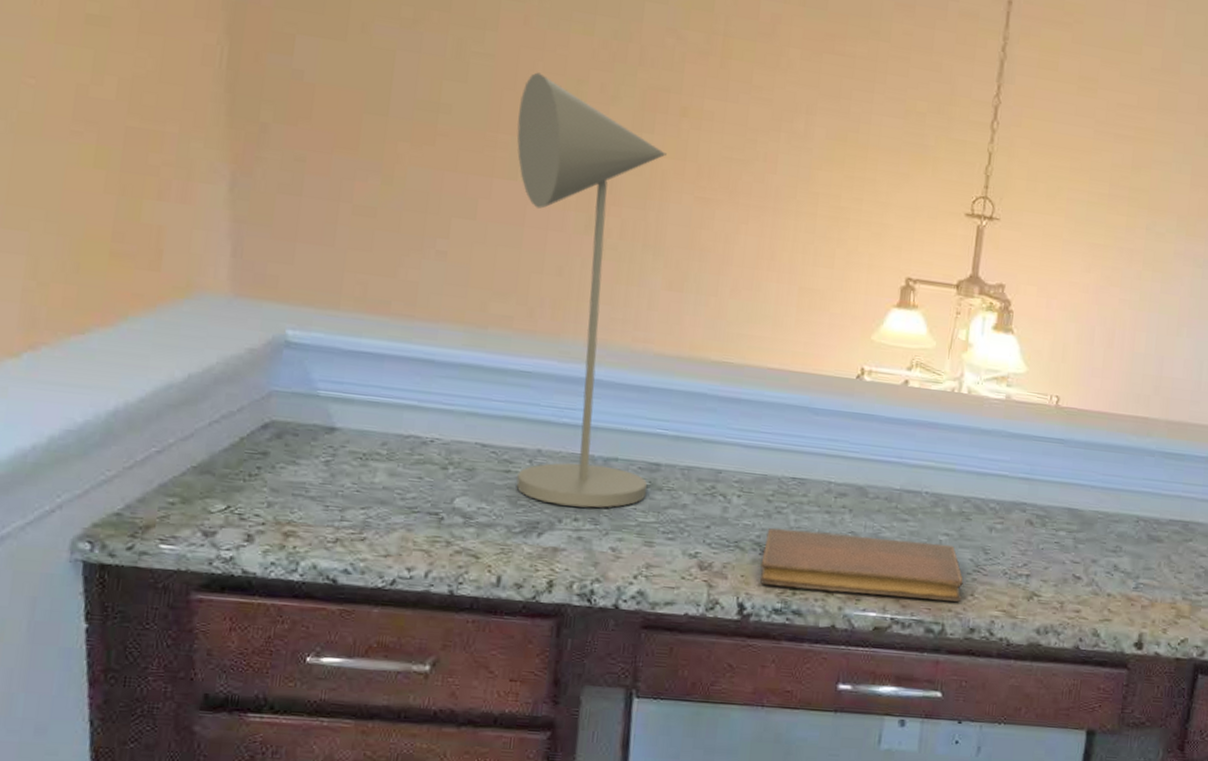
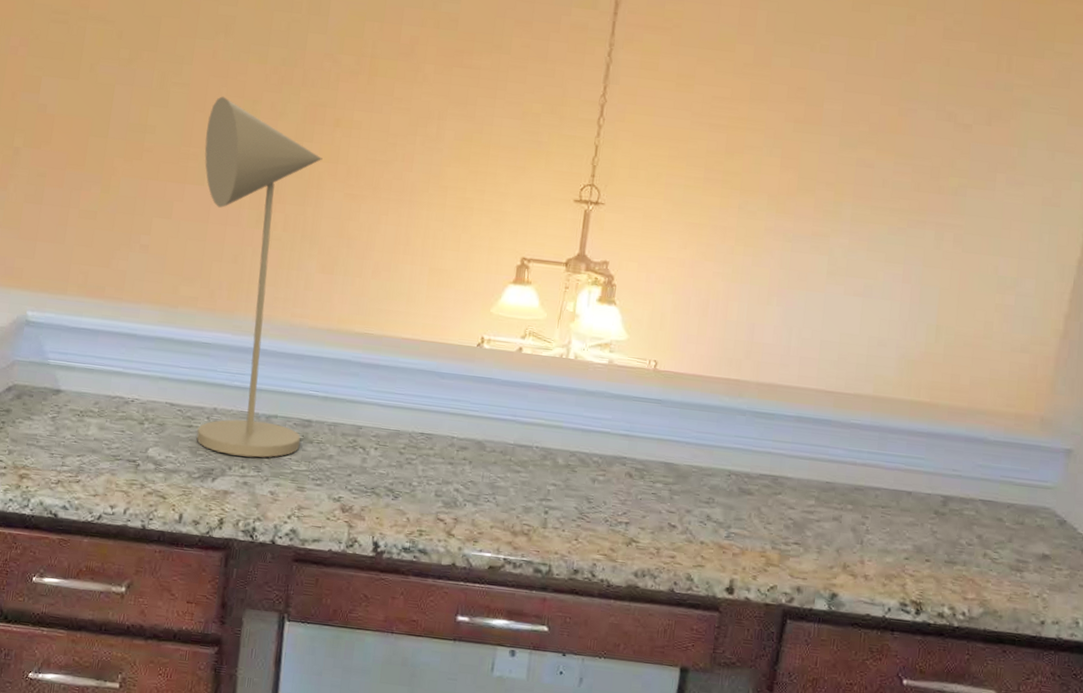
notebook: present [760,528,963,602] -> none [392,477,569,546]

